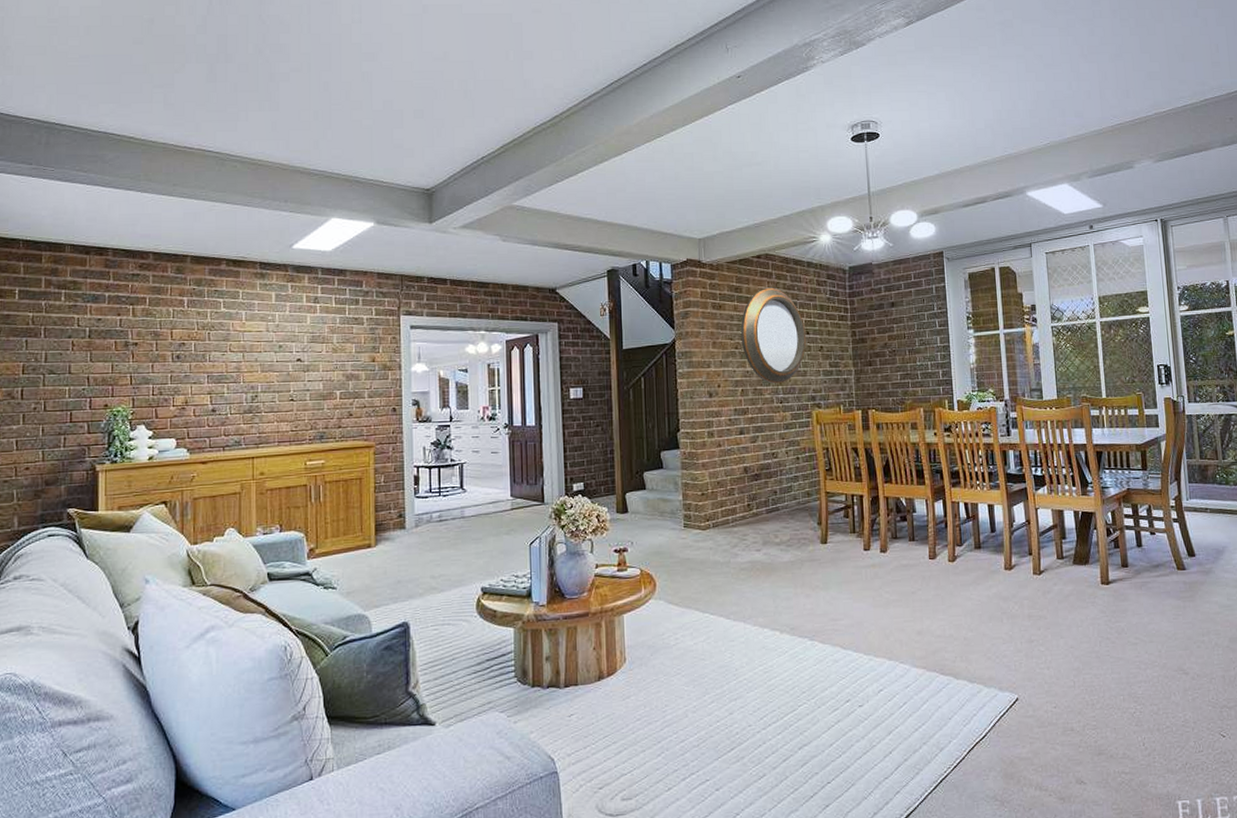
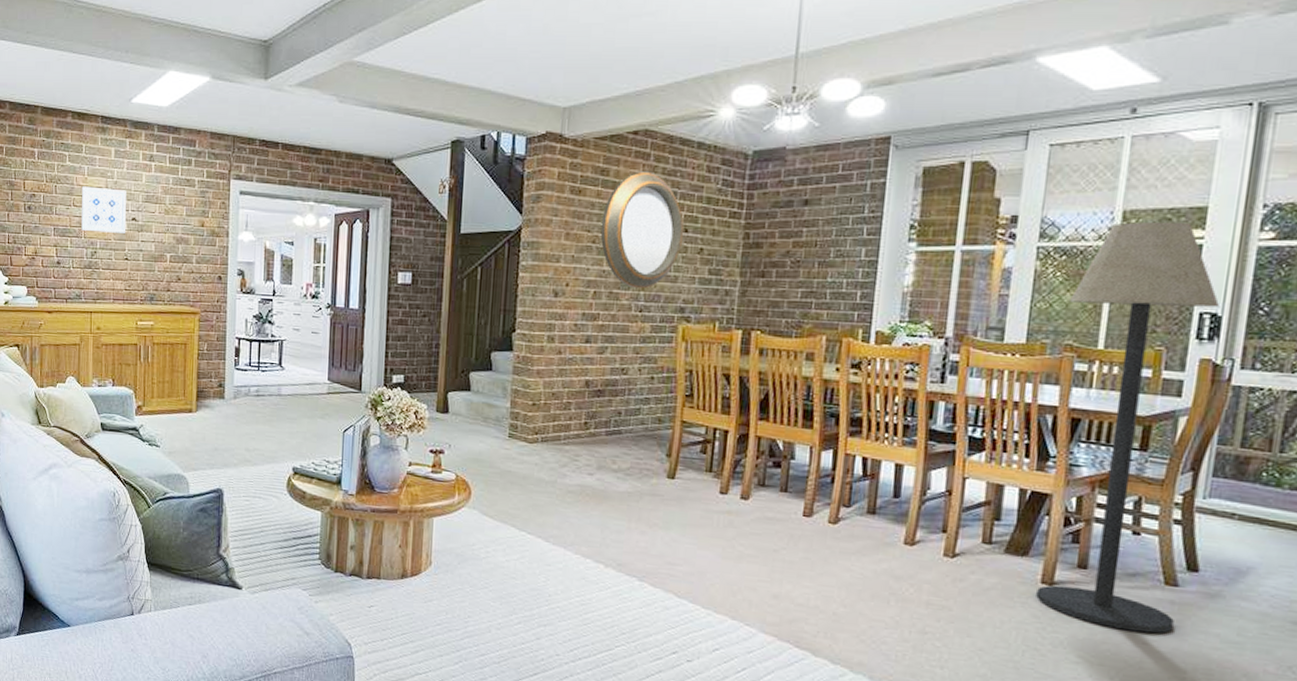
wall art: none [239,331,291,376] -> present [81,186,126,233]
floor lamp: none [1079,302,1189,611] -> present [1036,221,1219,634]

